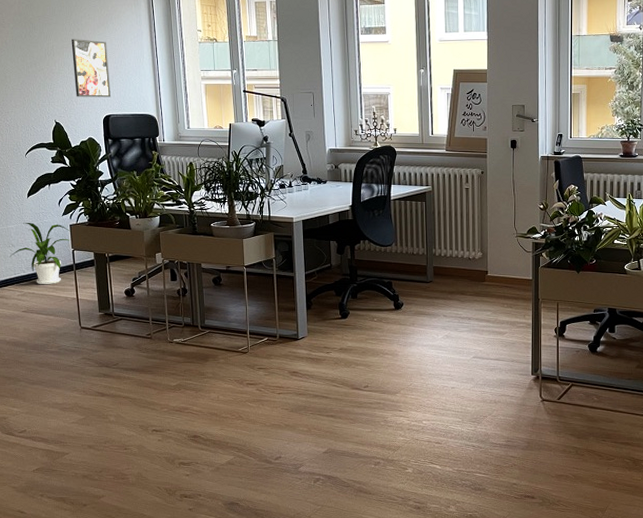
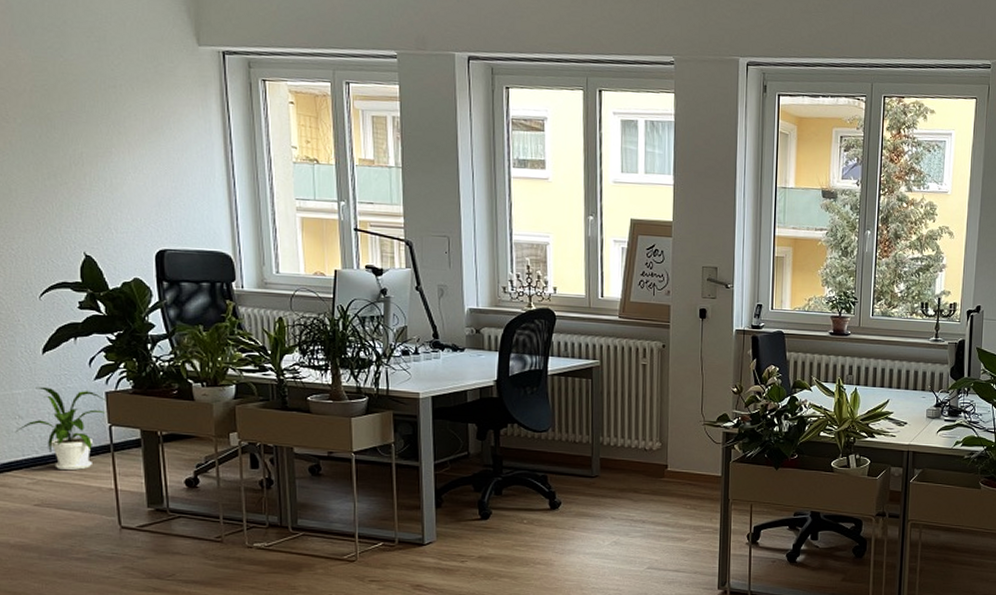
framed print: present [71,39,110,97] -> none [109,145,166,227]

